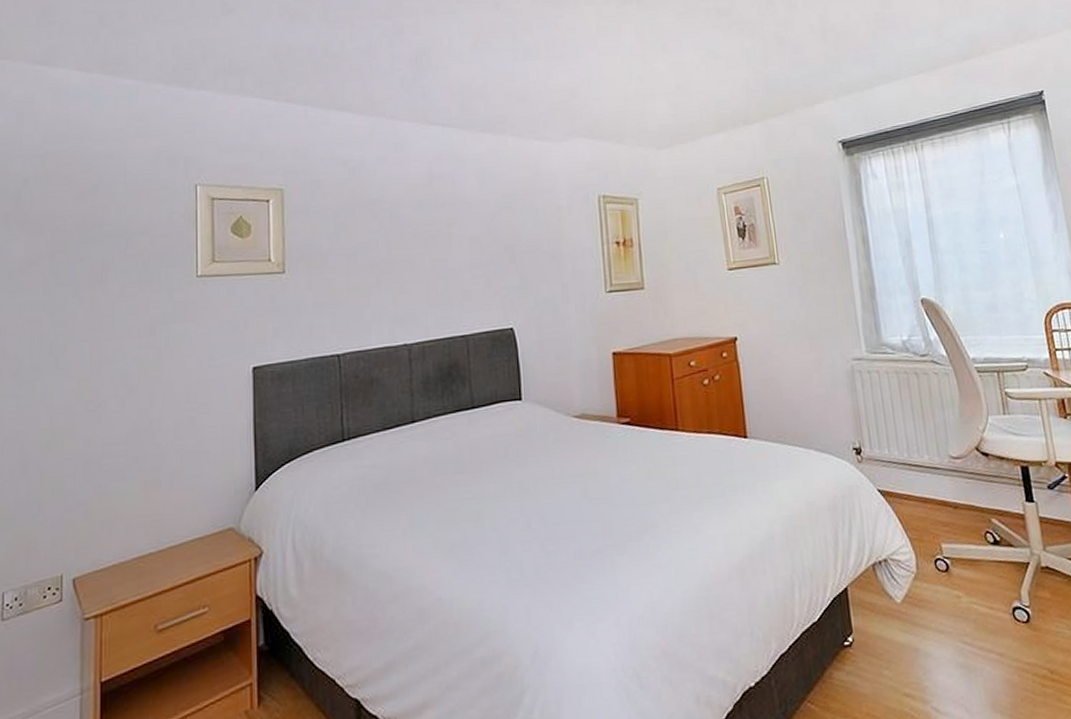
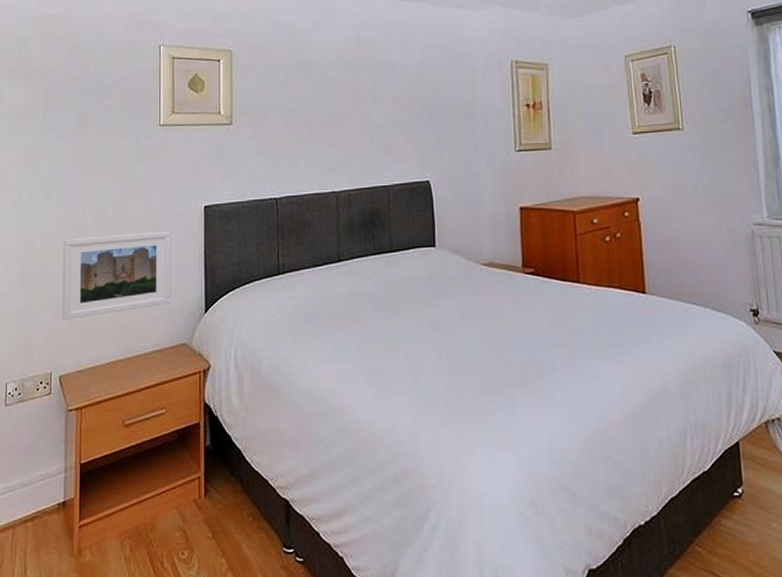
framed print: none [76,398,213,512] -> present [62,231,171,321]

